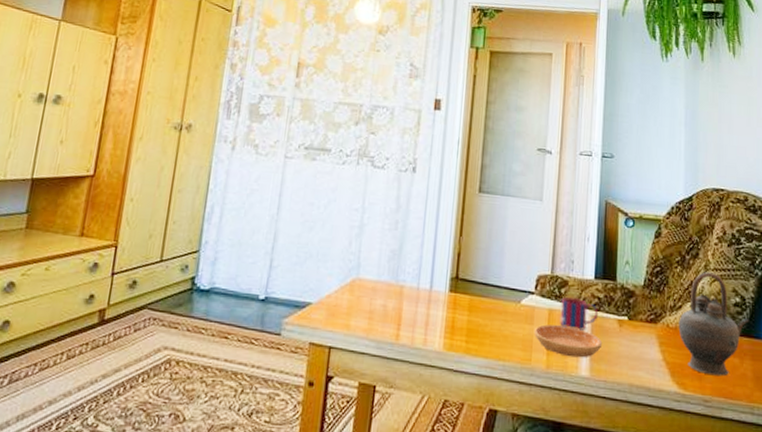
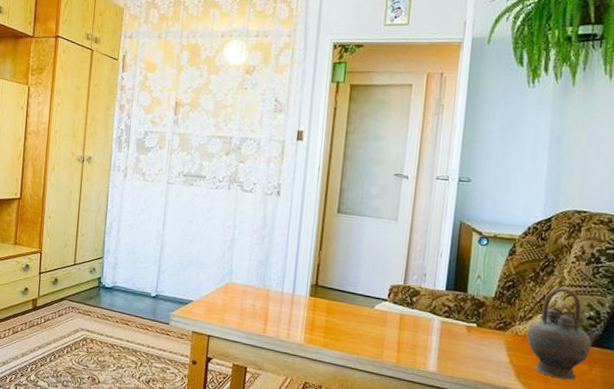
saucer: present [535,324,603,358] -> none [386,327,451,357]
mug: present [560,297,599,331] -> none [410,305,448,334]

